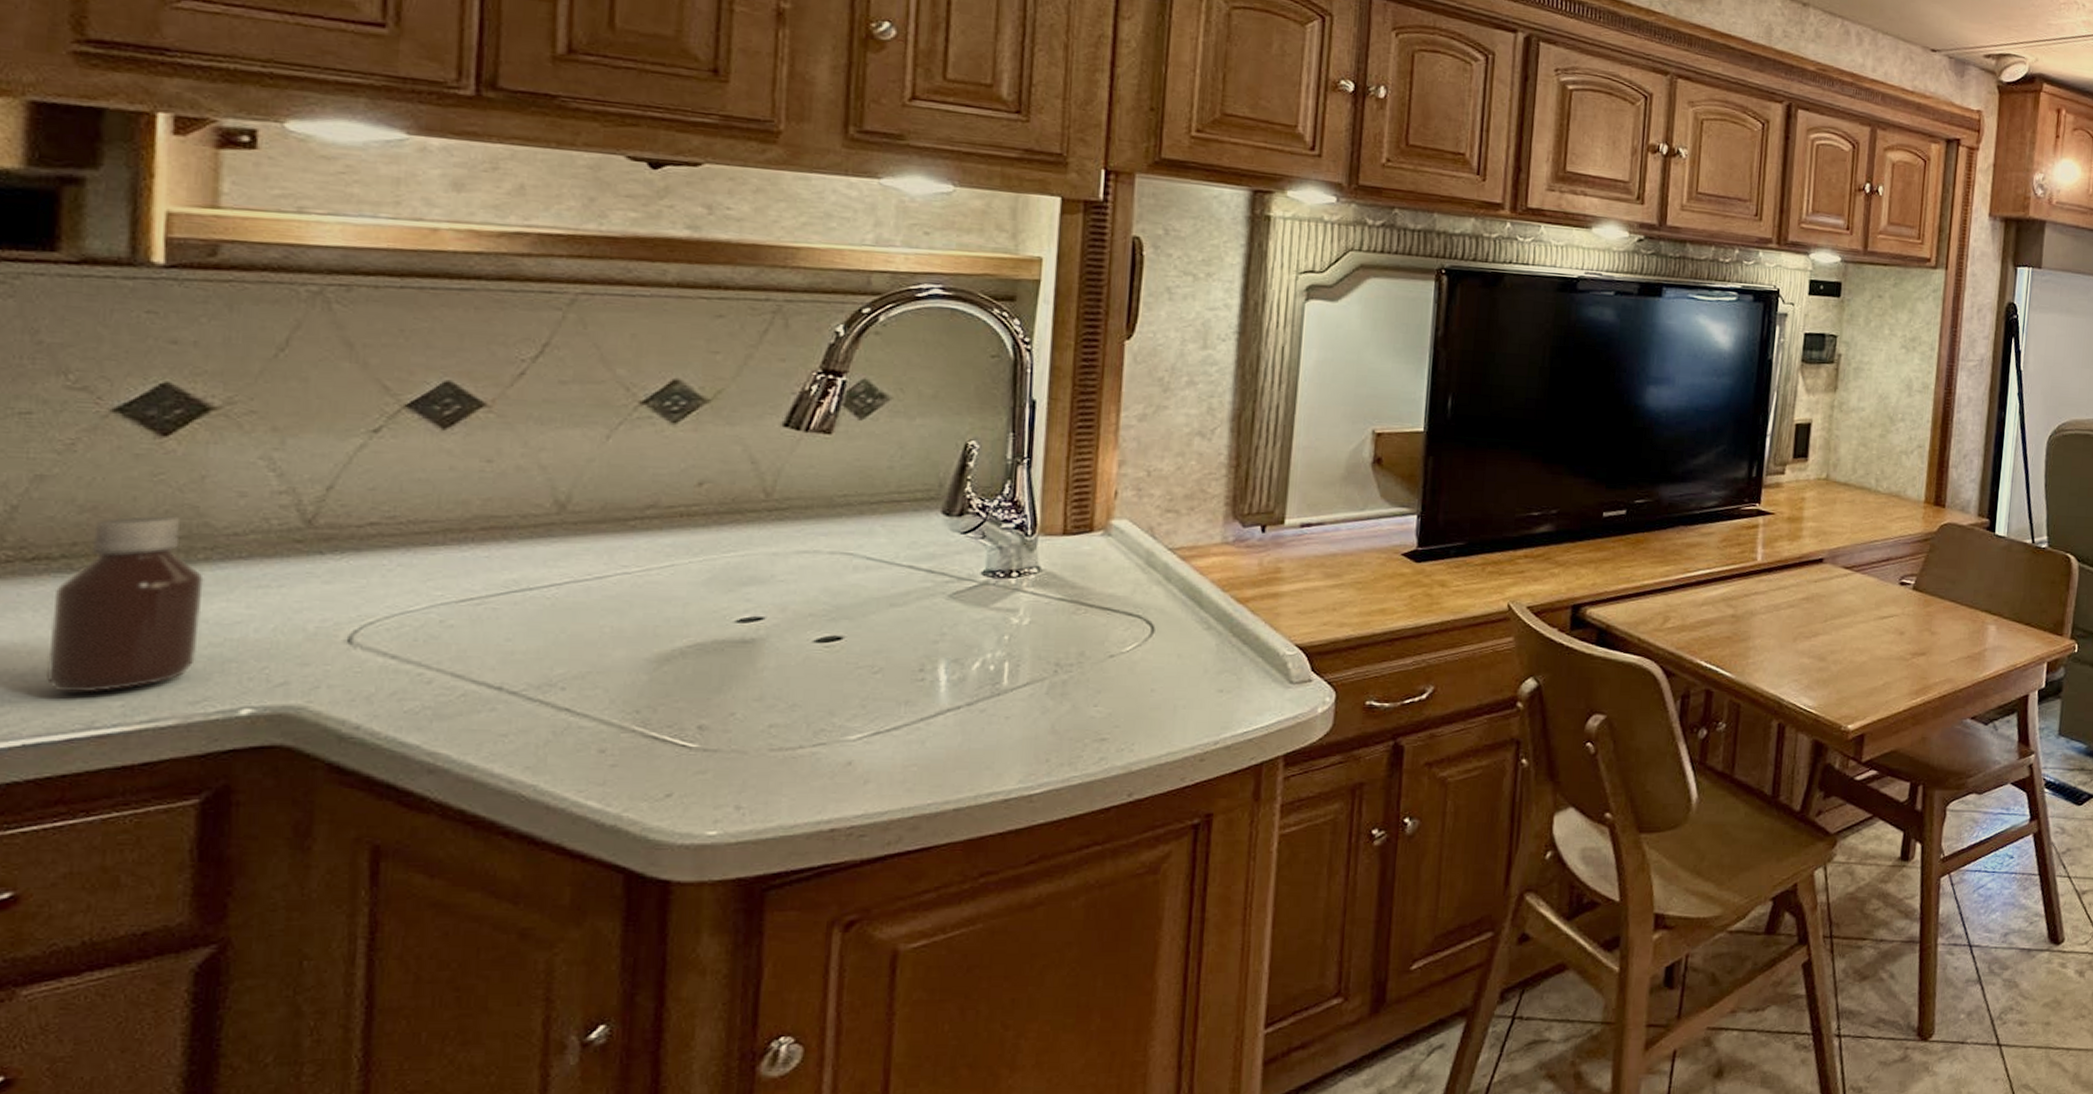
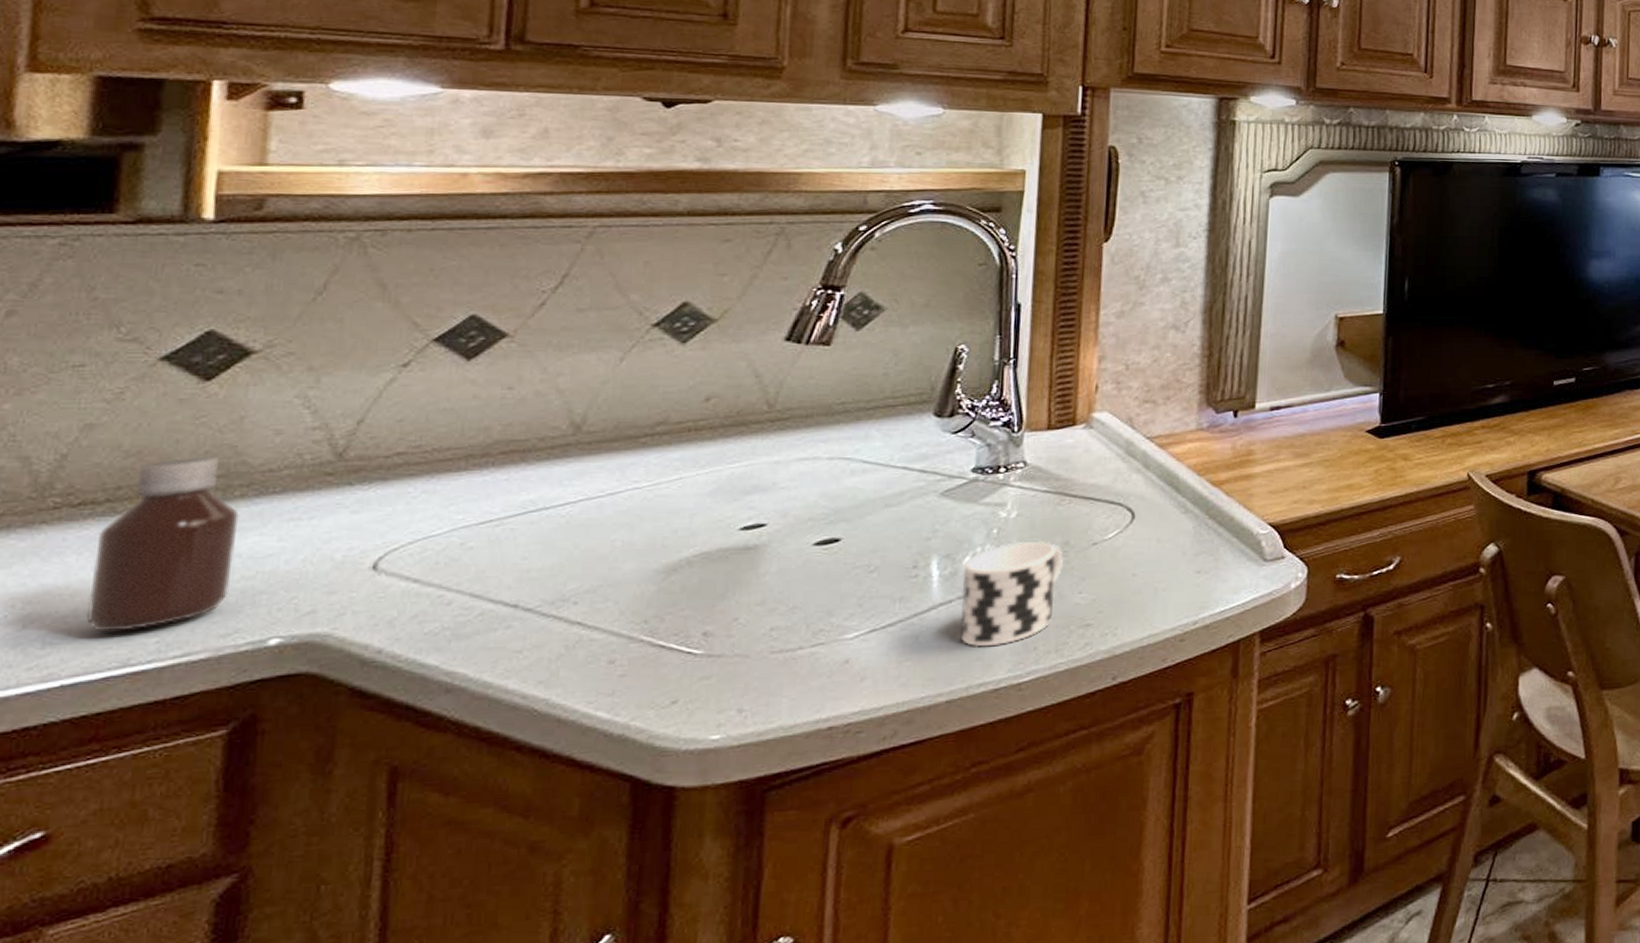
cup: none [969,649,1078,756] -> present [960,540,1063,647]

